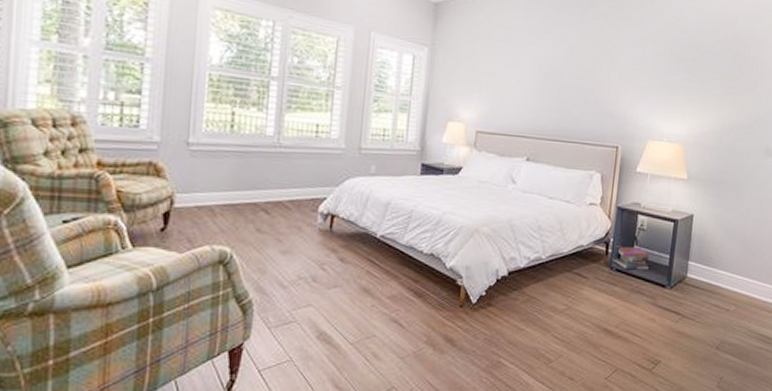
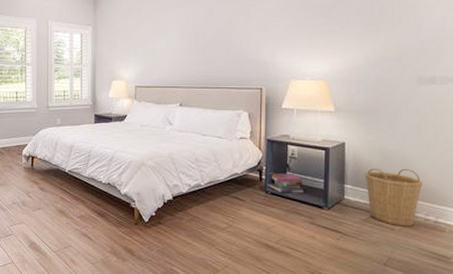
basket: none [708,243,759,307] -> present [364,168,422,227]

